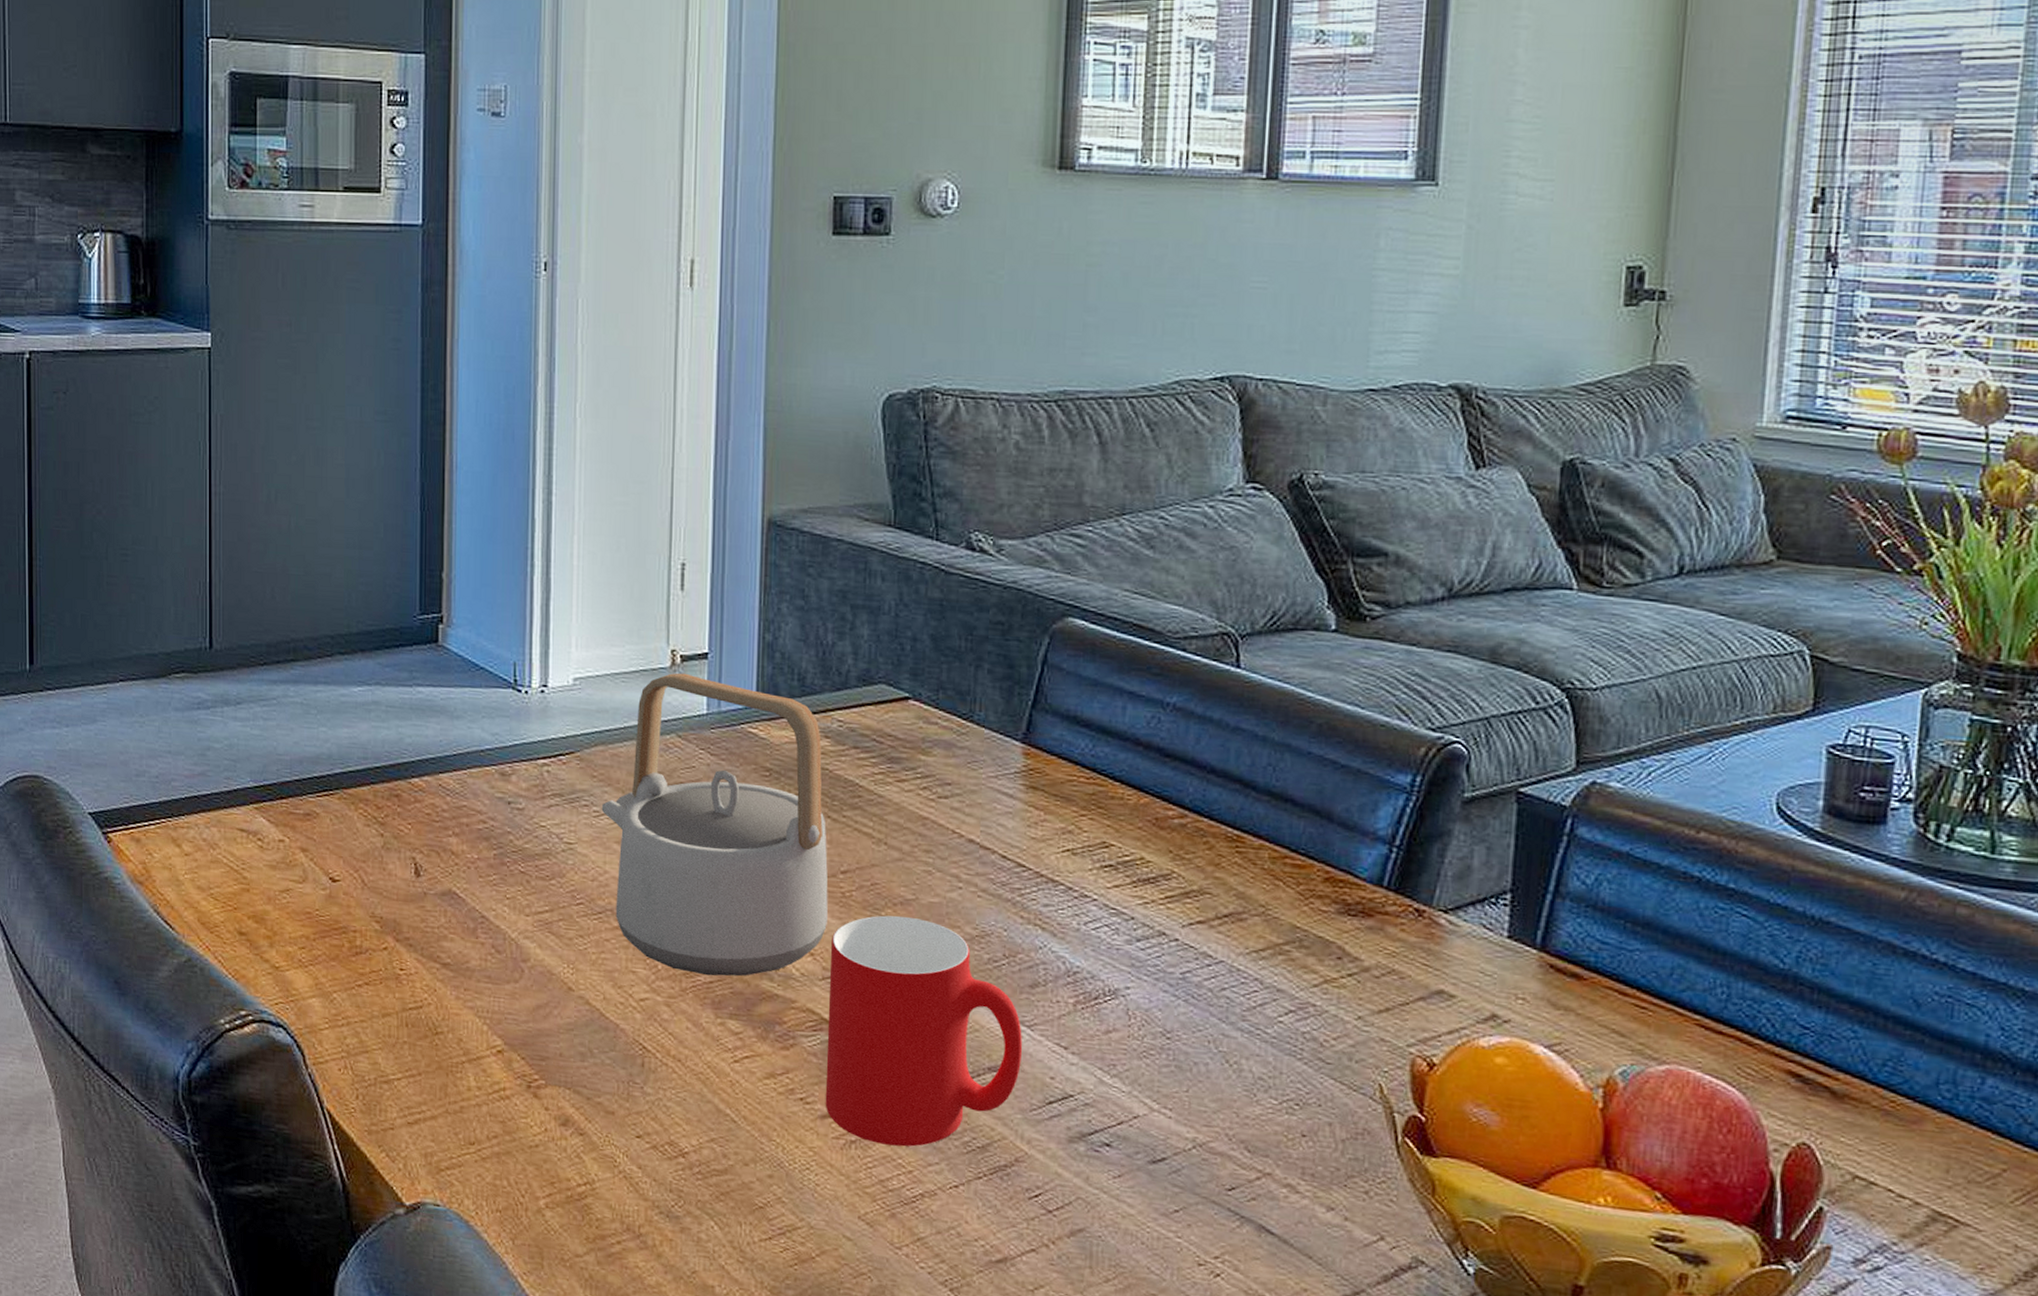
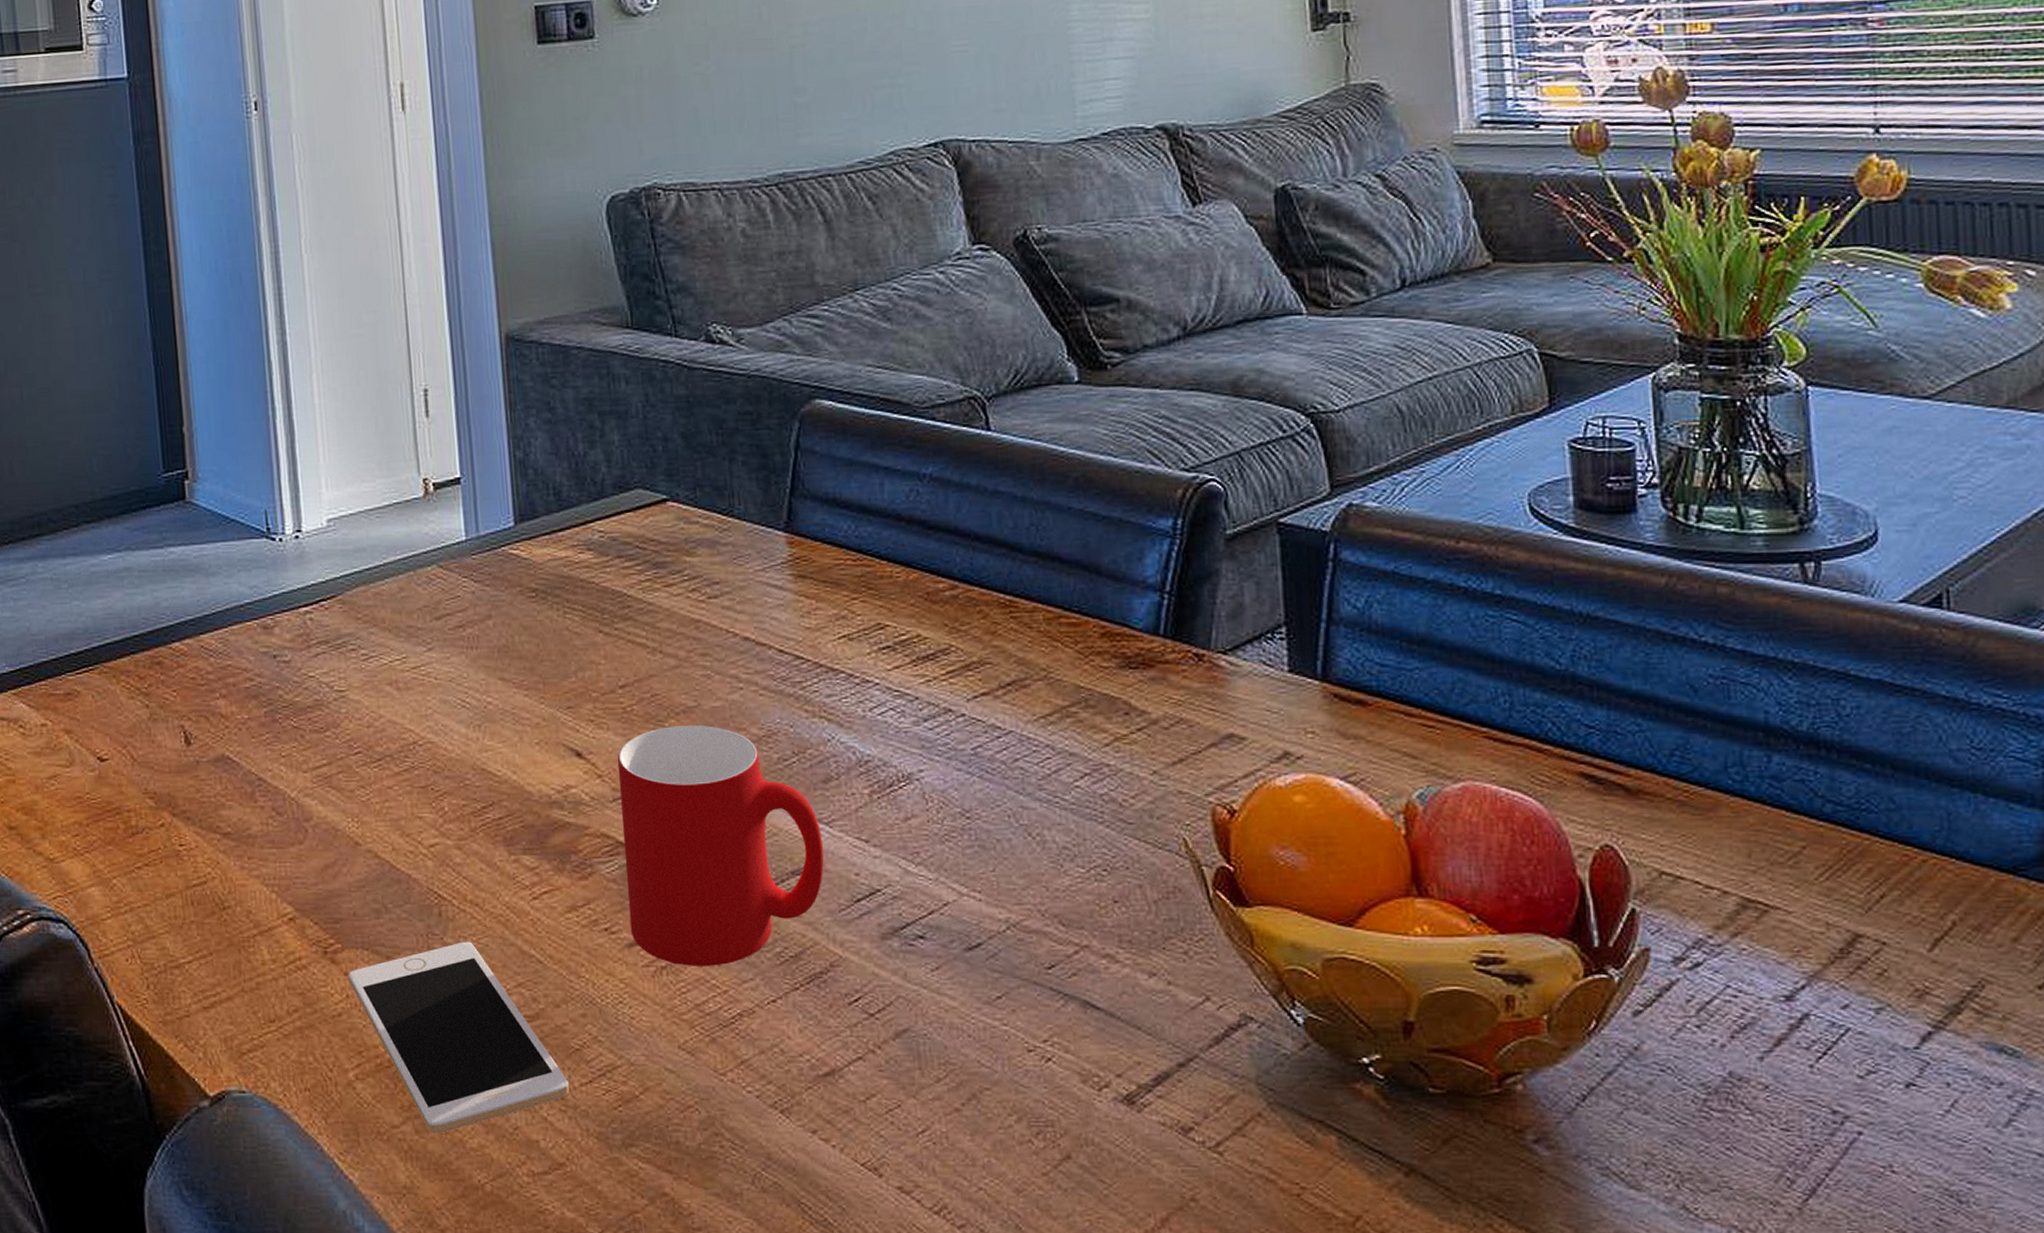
cell phone: none [548,1093,749,1268] -> present [348,941,569,1134]
teapot: present [601,673,829,976] -> none [369,501,612,812]

